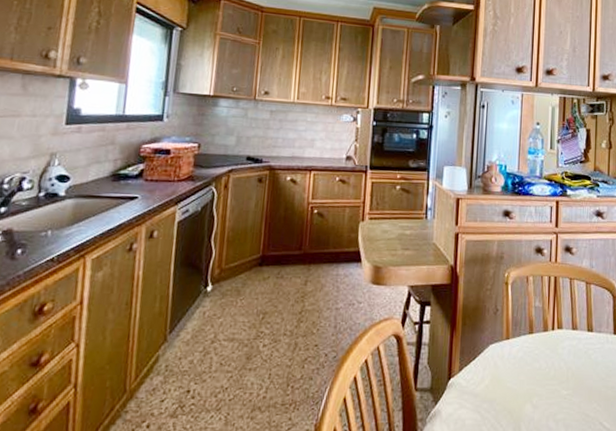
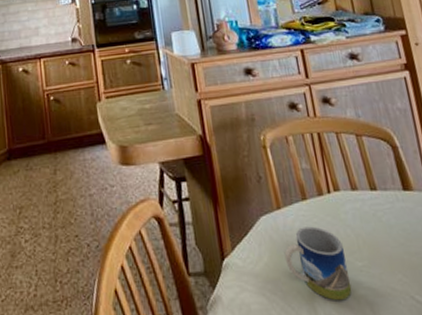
mug: none [503,357,555,422] -> present [284,226,353,301]

